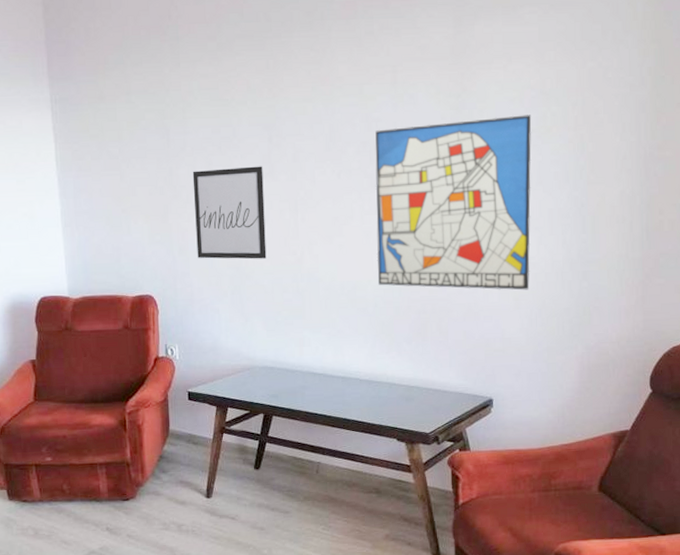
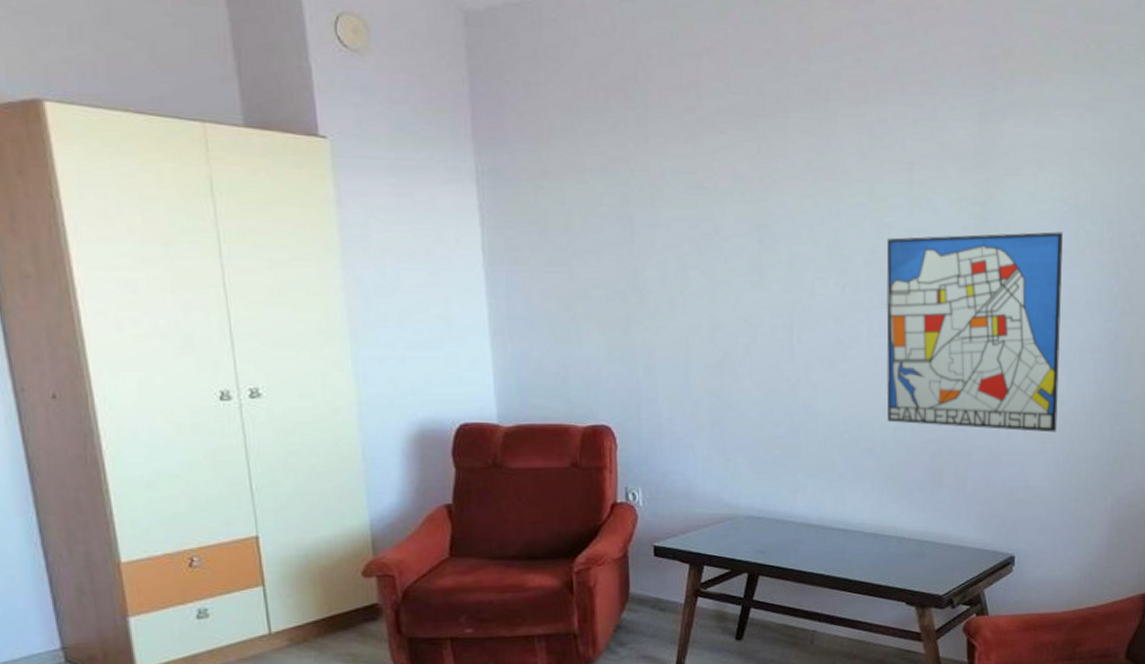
wall art: present [192,166,267,259] -> none [663,272,755,386]

